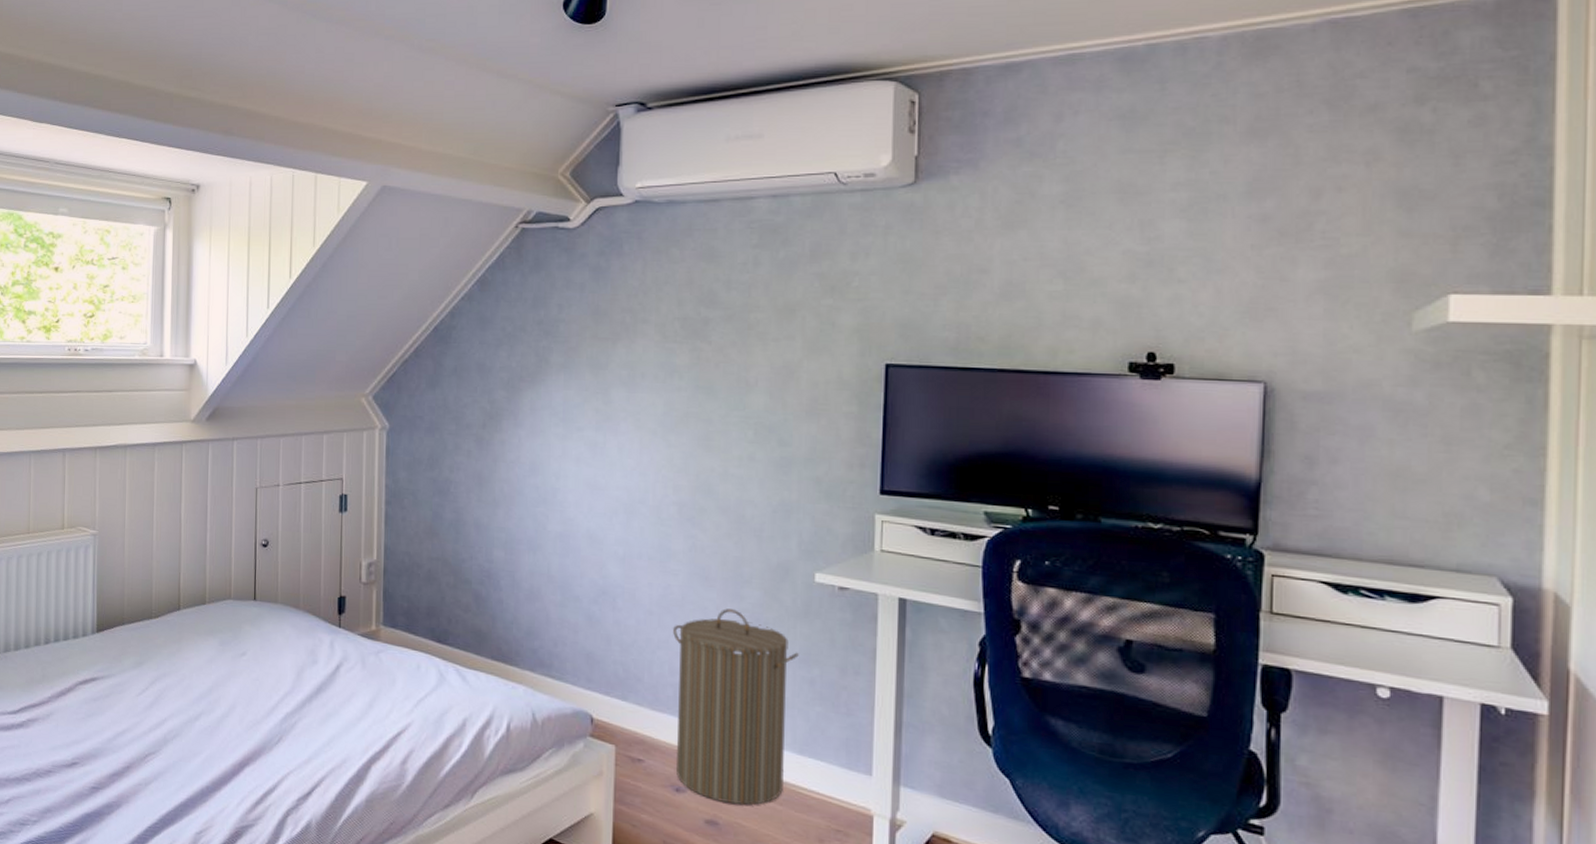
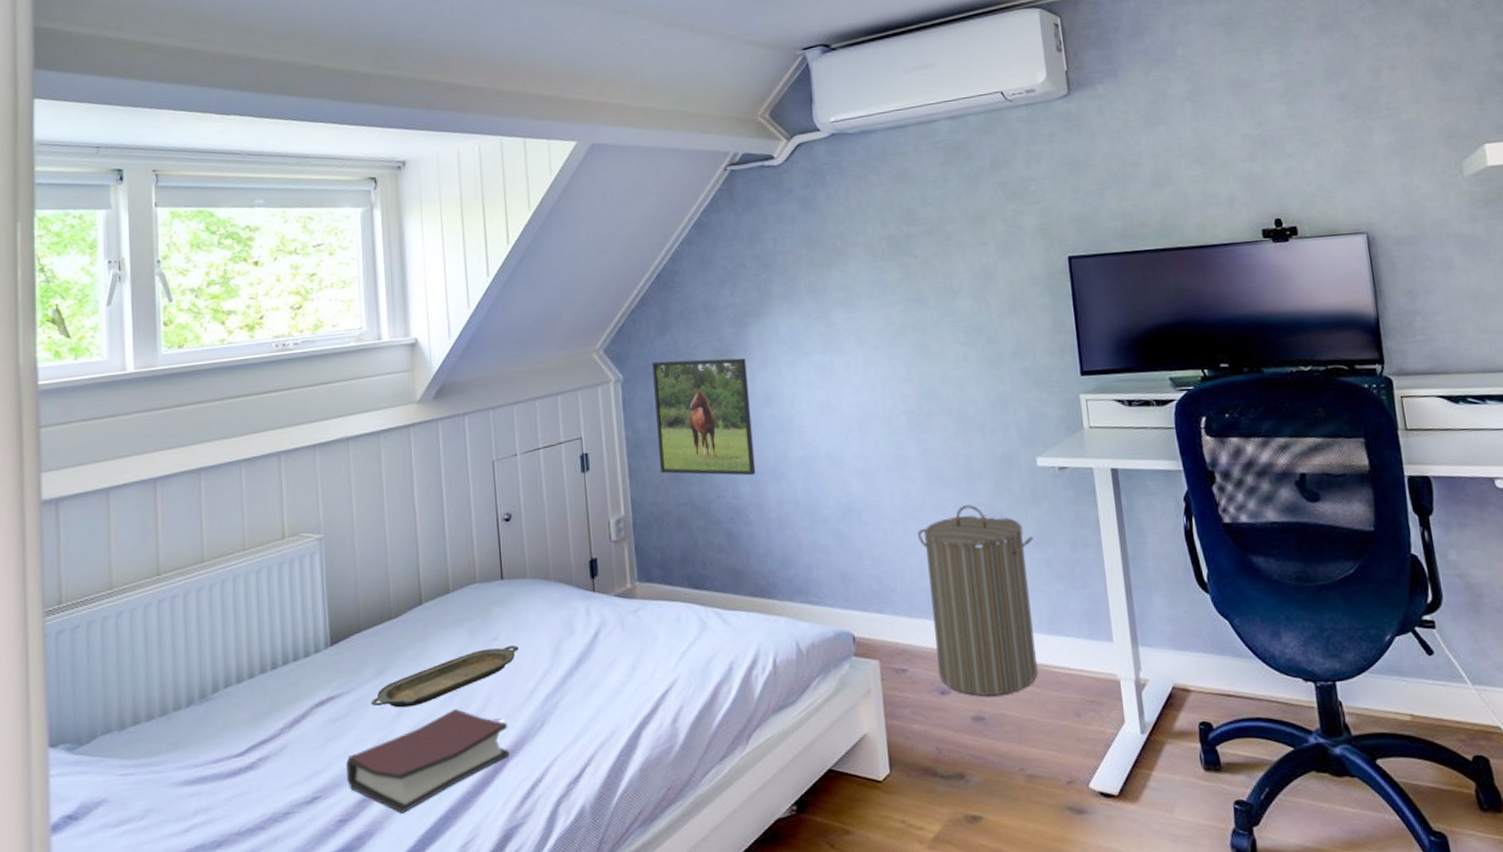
hardback book: none [102,709,248,793] -> present [346,708,510,813]
serving tray: none [127,661,264,701] -> present [370,646,519,708]
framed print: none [416,415,515,542] -> present [652,357,756,476]

